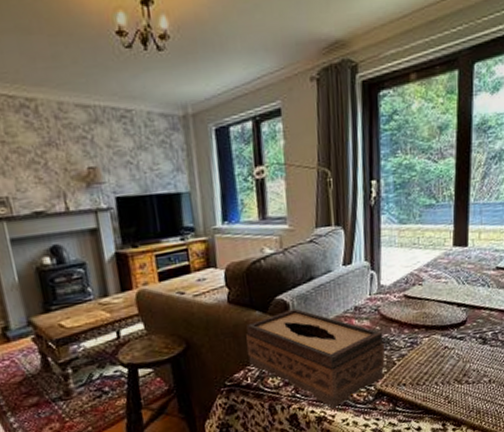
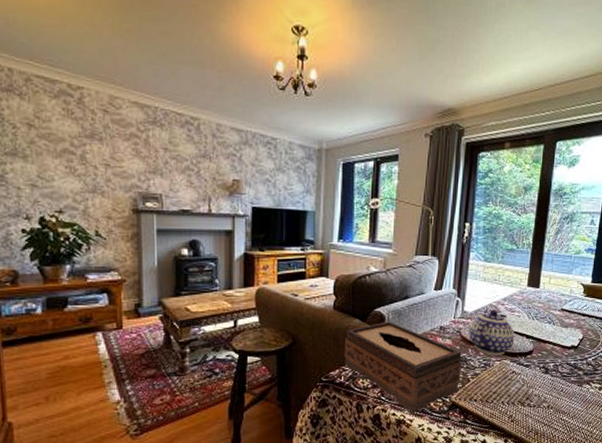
teapot: none [389,278,443,332] -> present [469,309,515,356]

